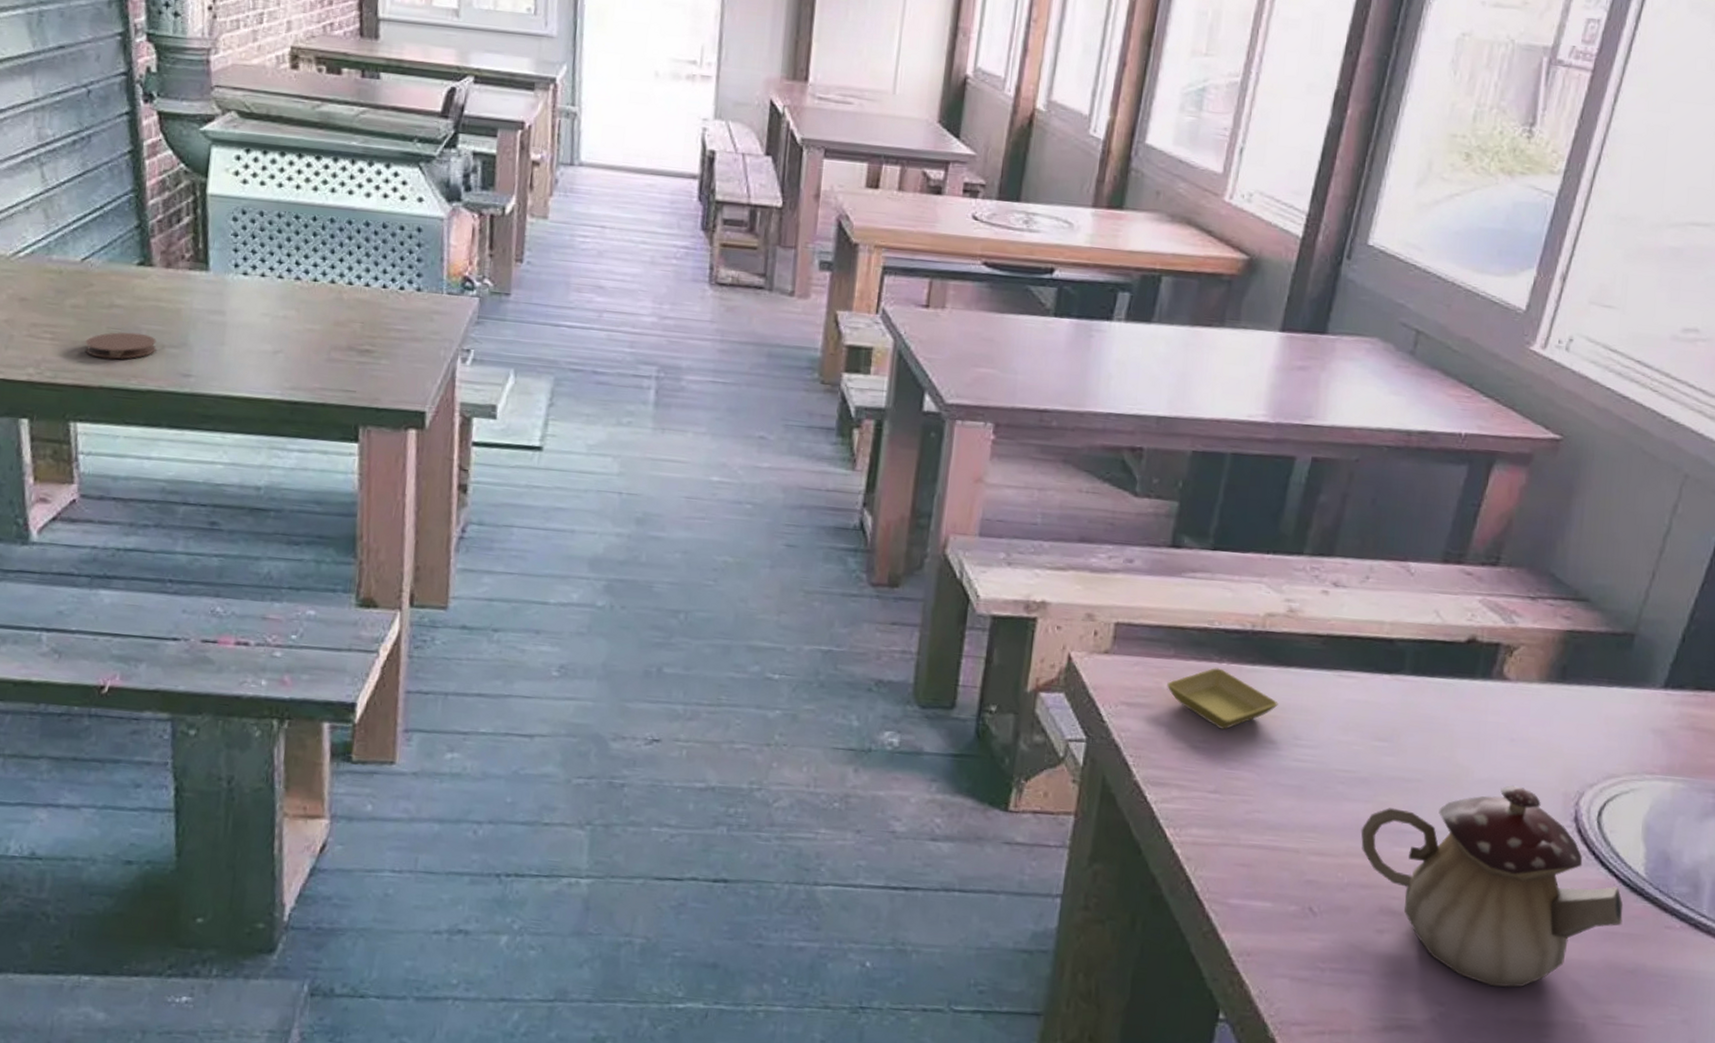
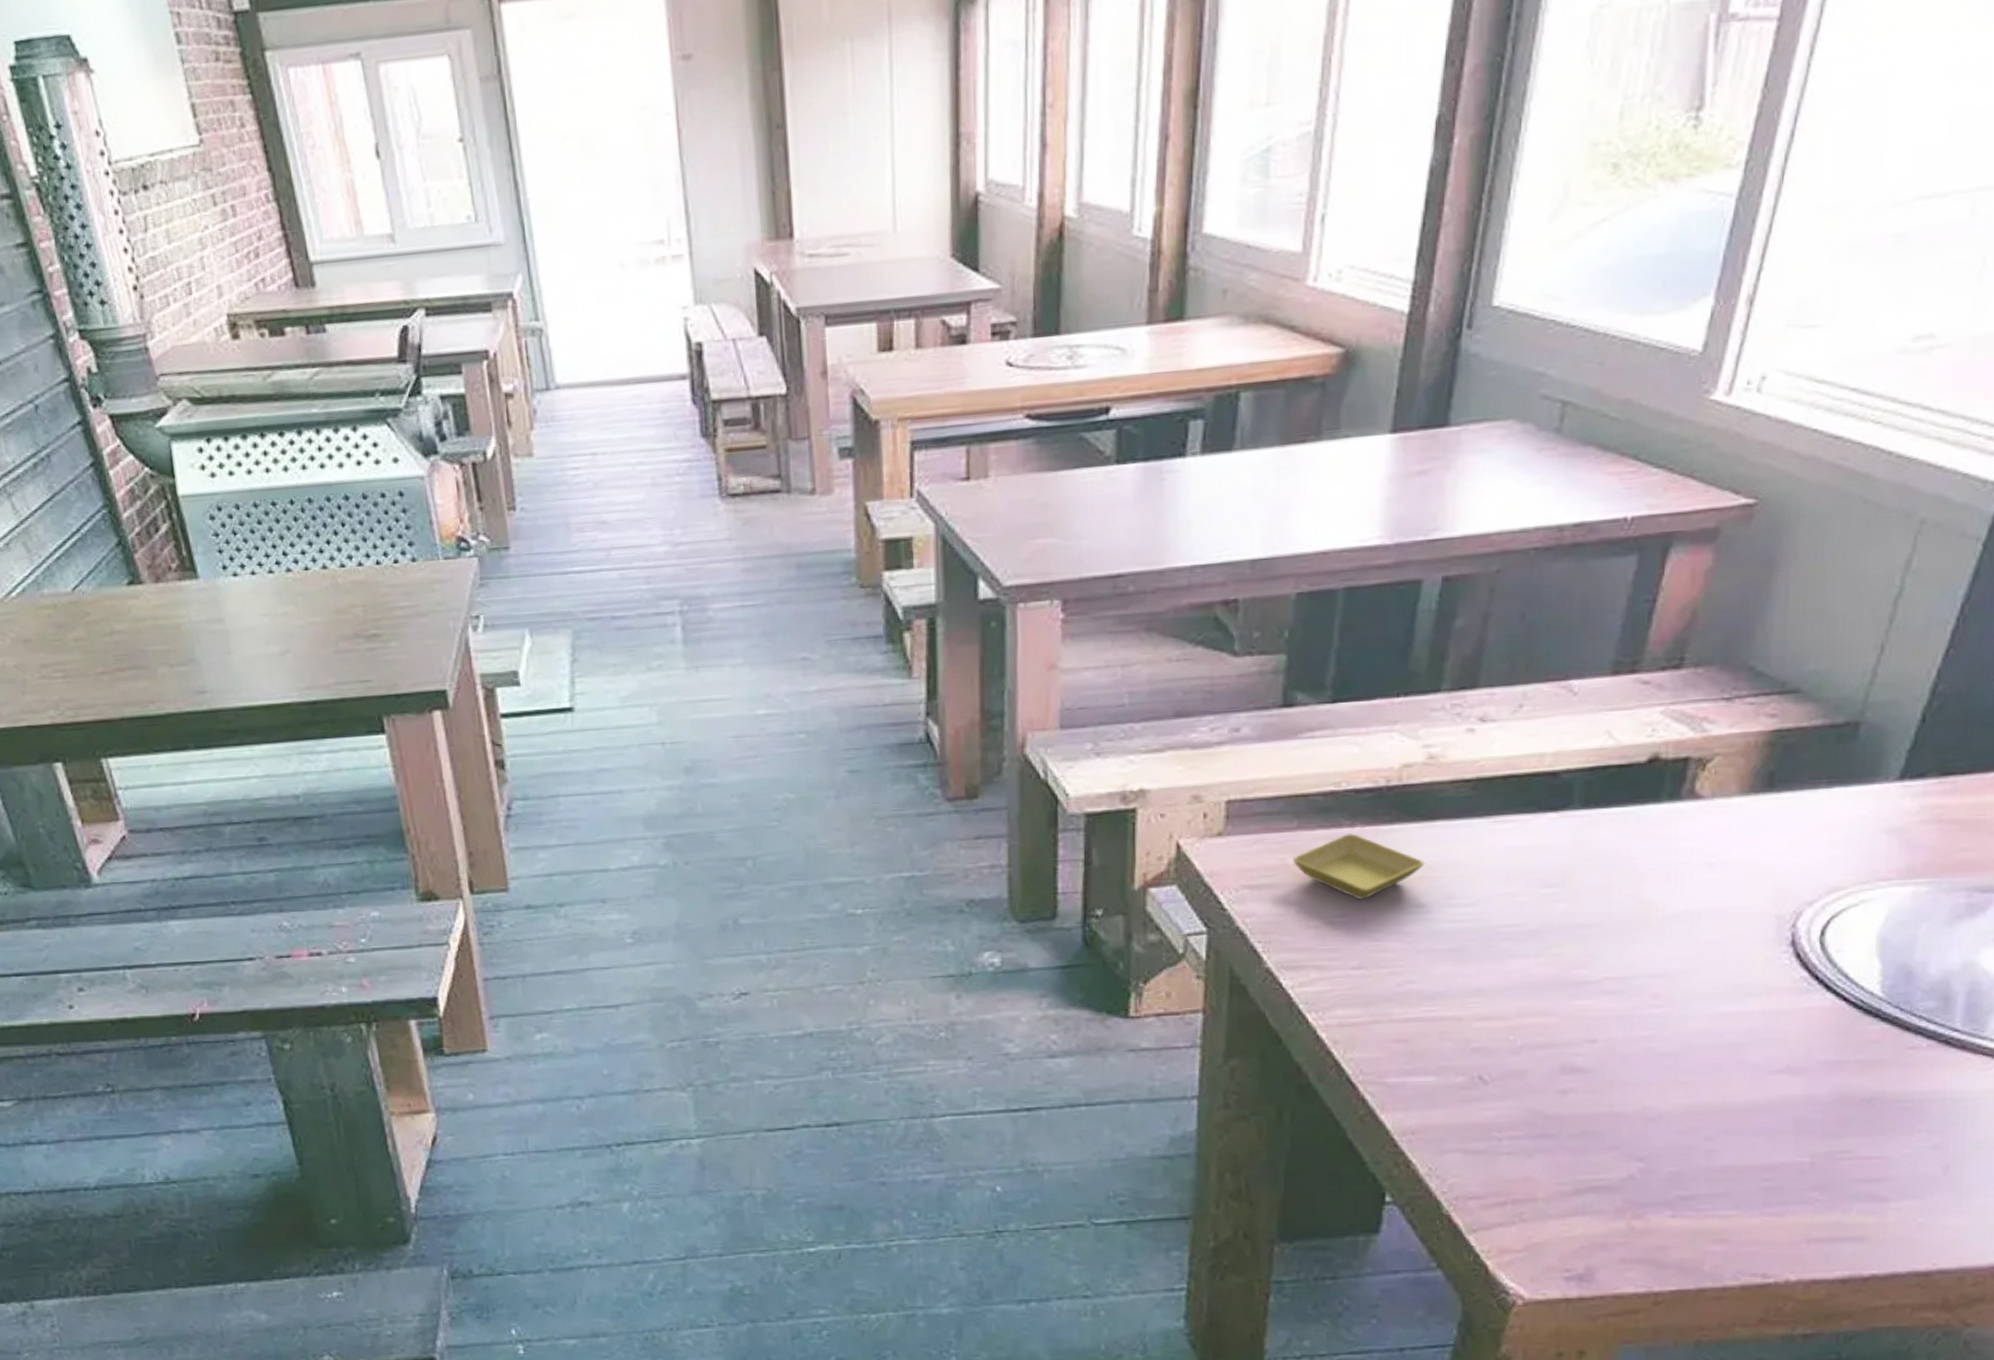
coaster: present [85,332,157,360] -> none [96,656,166,689]
teapot: present [1361,785,1624,987] -> none [1533,915,1856,1135]

